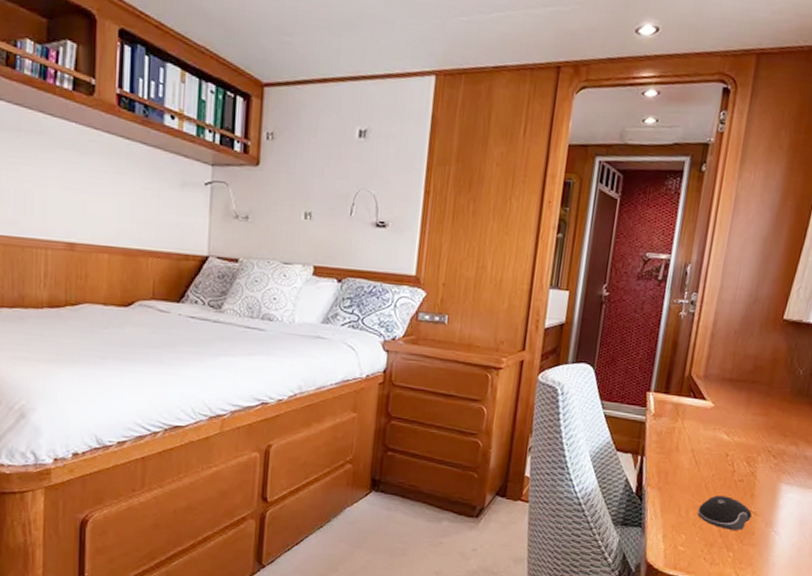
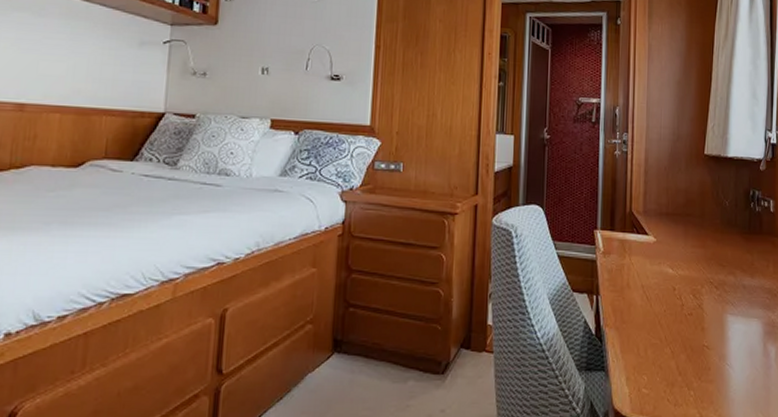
computer mouse: present [698,495,752,530] -> none [656,331,705,367]

